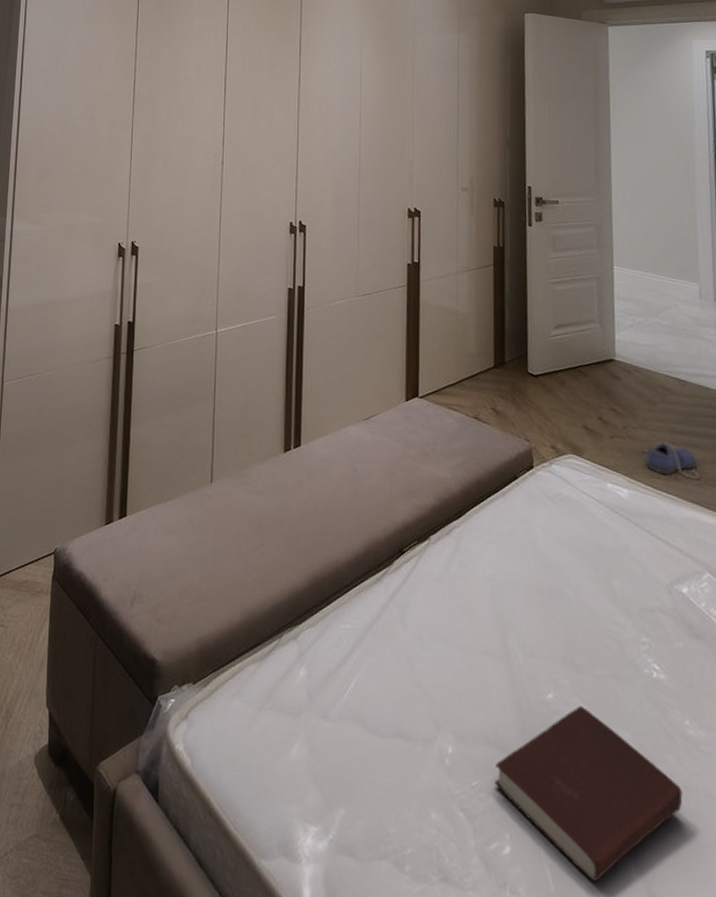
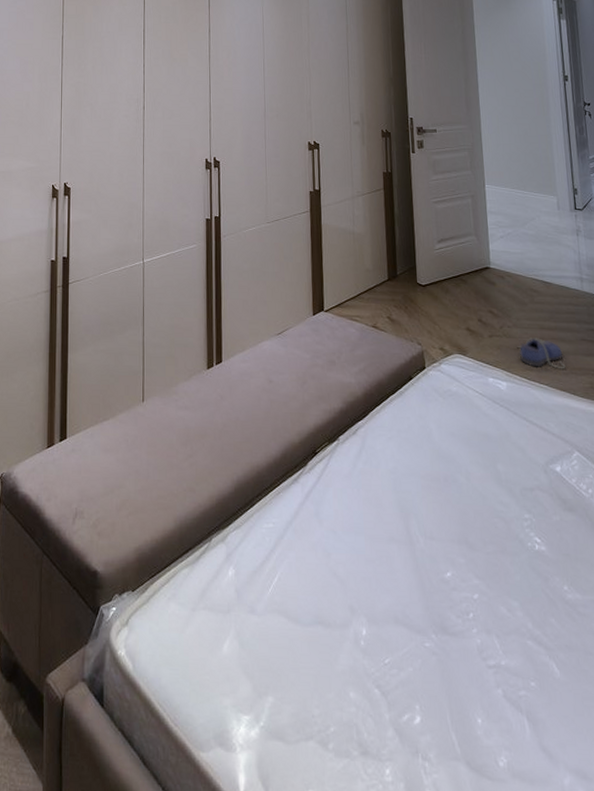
book: present [495,705,683,882] -> none [404,580,566,741]

